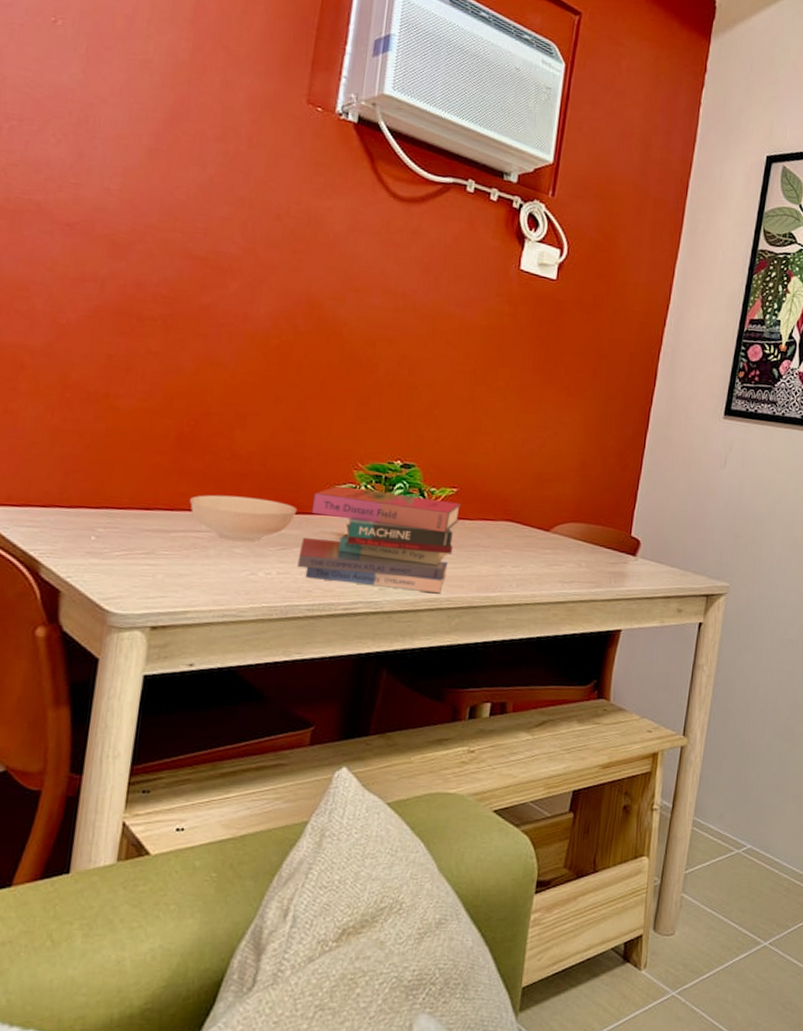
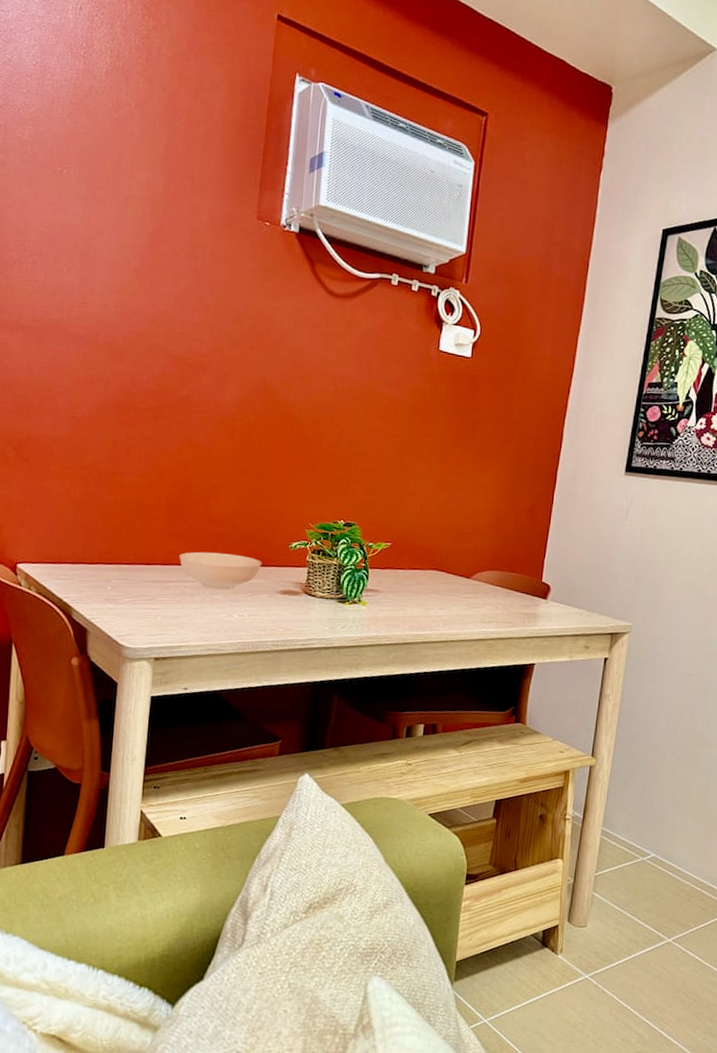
books: present [297,485,461,594] -> none [264,542,394,632]

